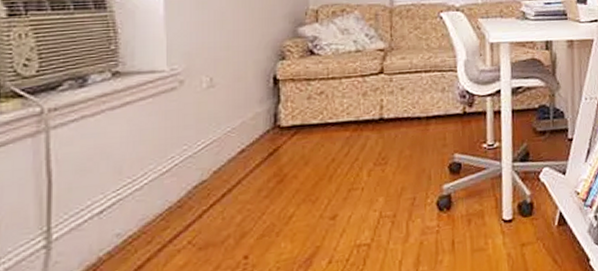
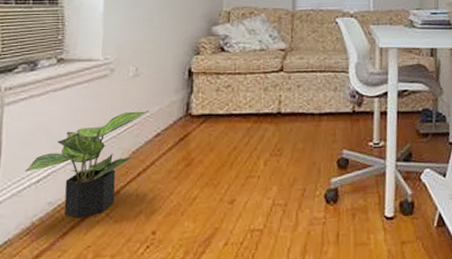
potted plant: none [84,124,230,250] -> present [25,109,150,219]

